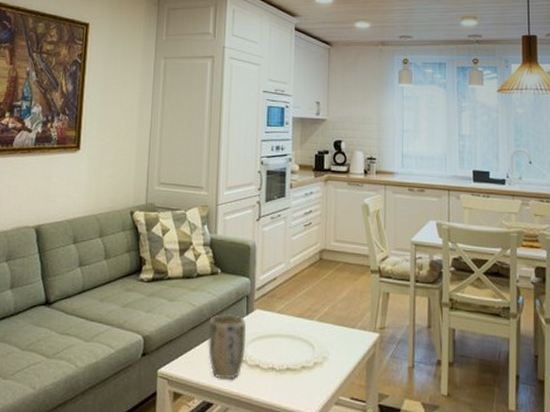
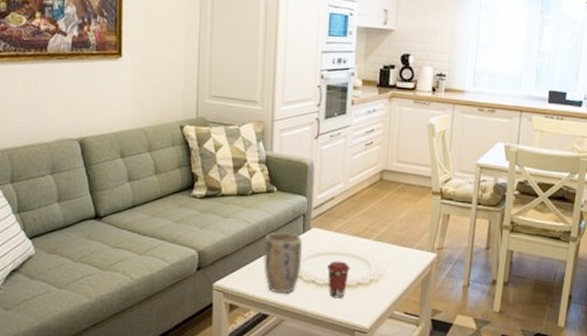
coffee cup: none [271,343,294,383] -> present [327,261,350,298]

